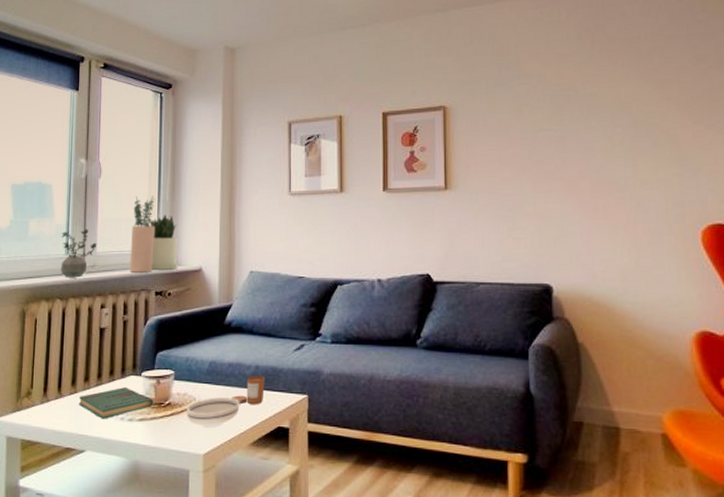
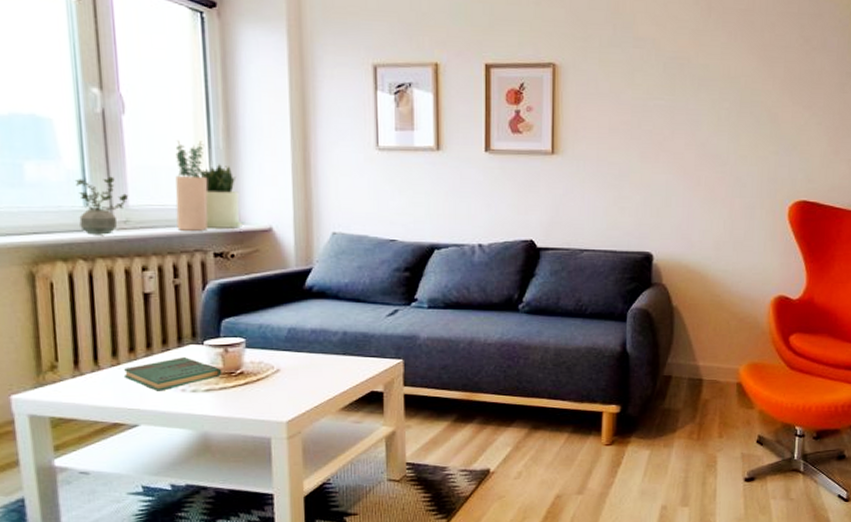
bowl: present [186,397,240,429] -> none [262,365,327,396]
candle: present [231,375,265,405] -> none [316,341,355,371]

